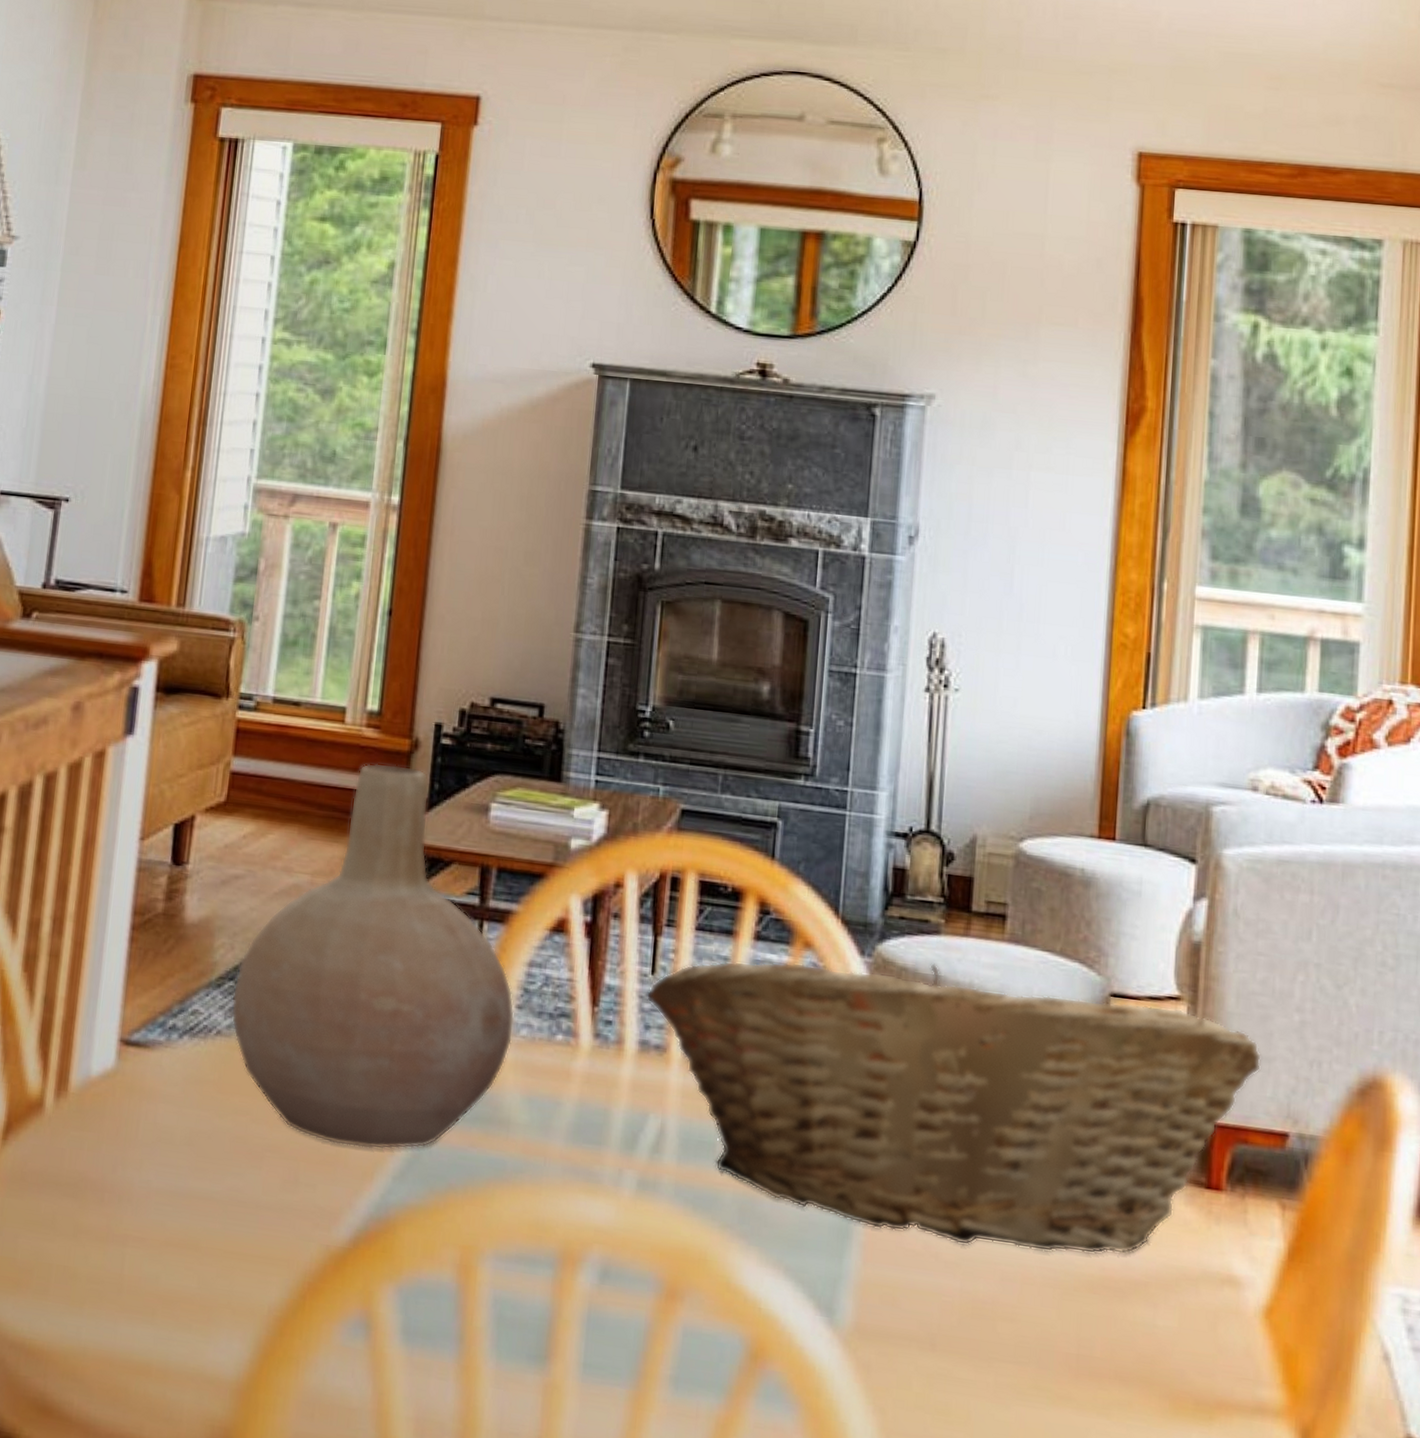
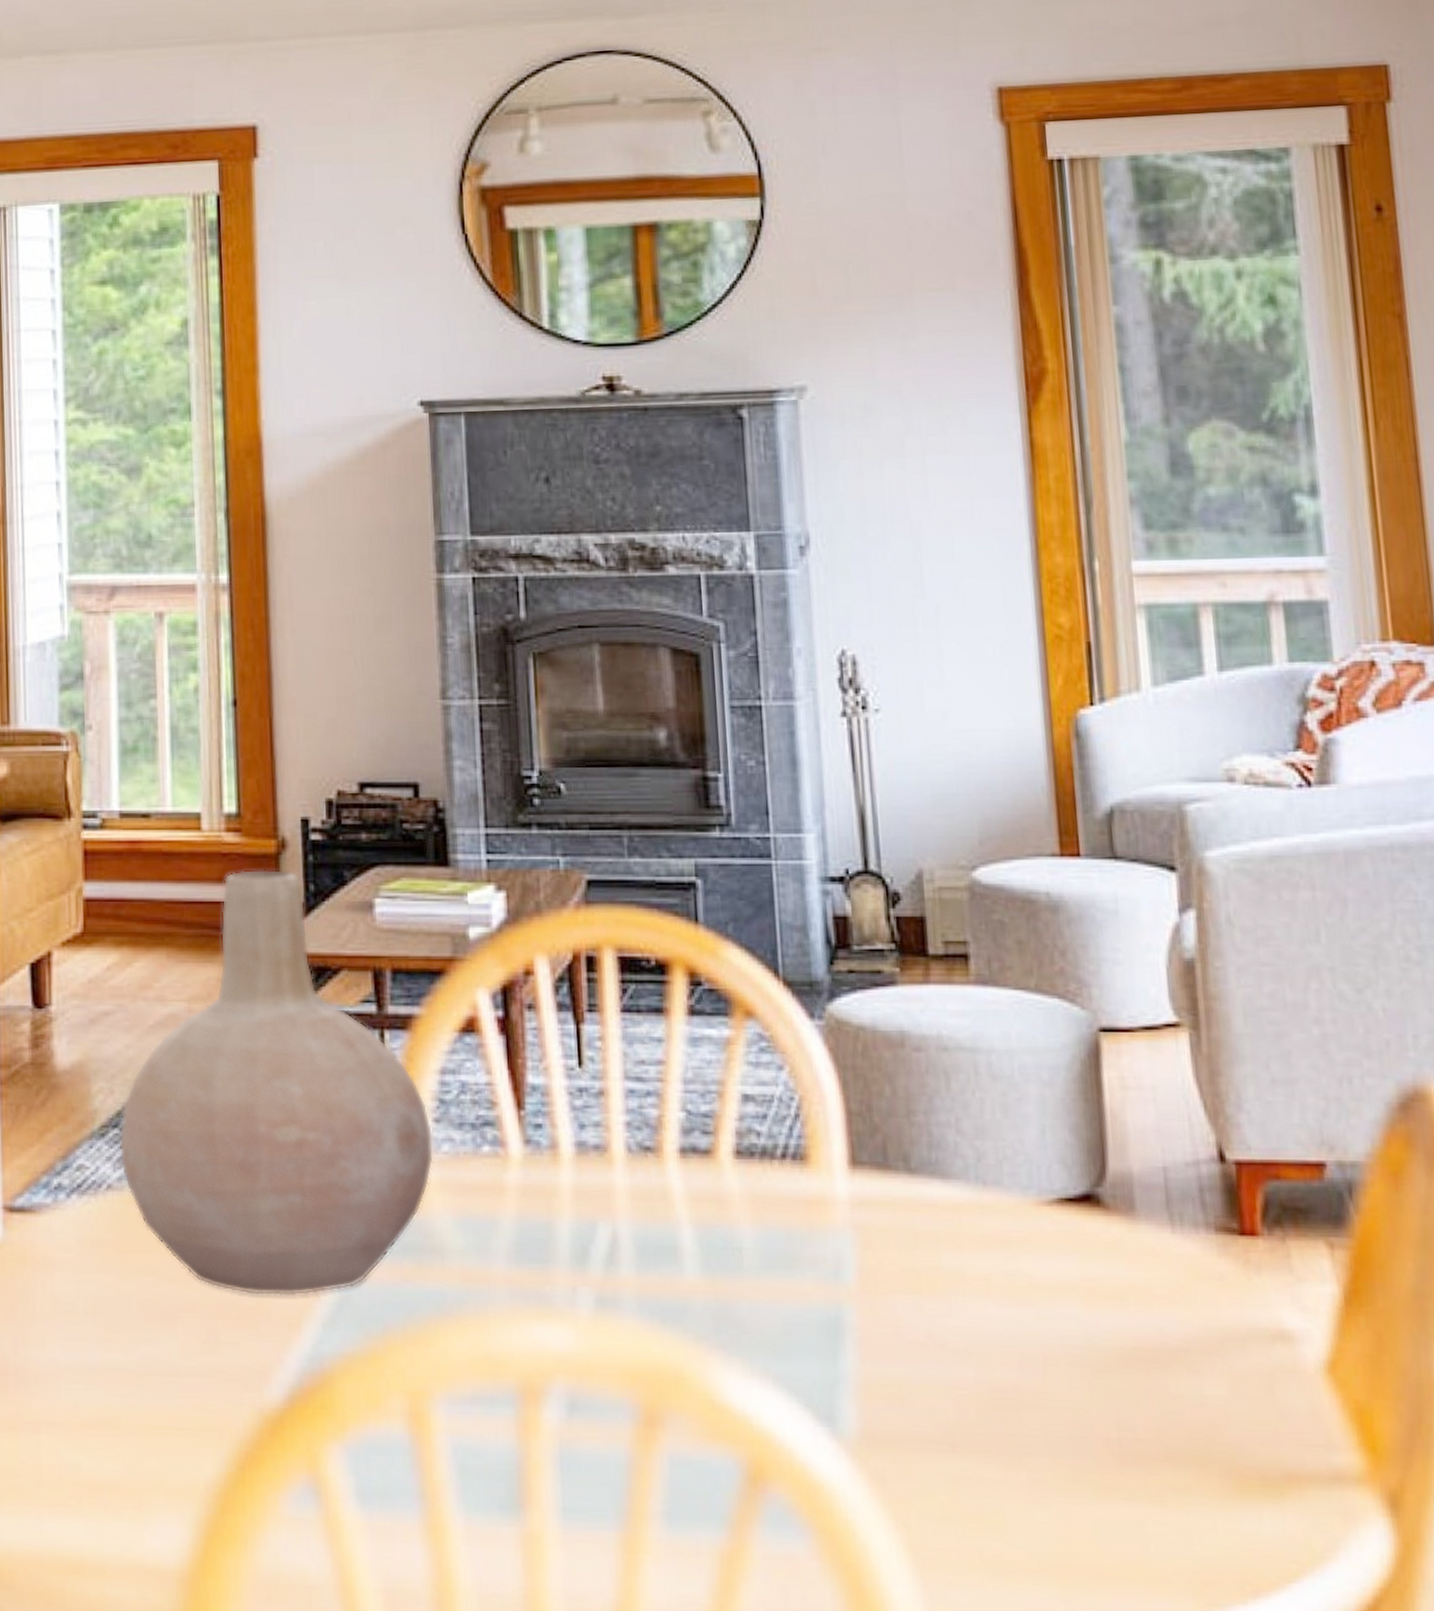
fruit basket: present [646,961,1261,1254] -> none [576,1018,1283,1330]

